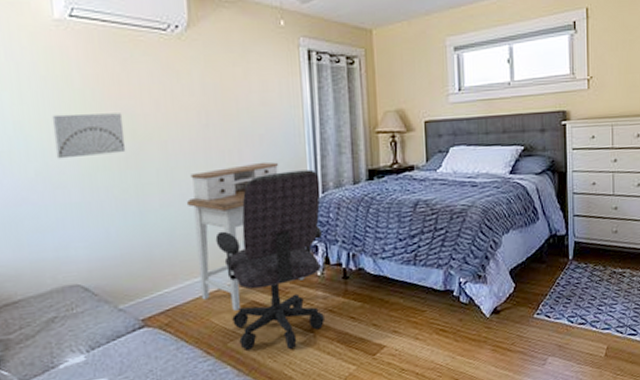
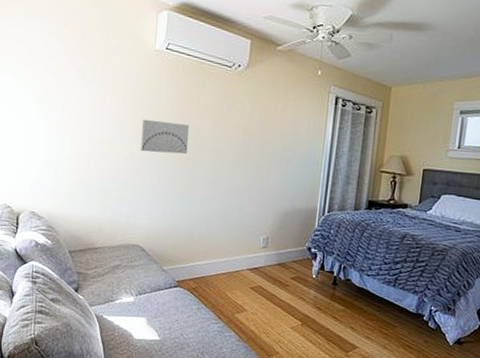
desk: present [186,161,304,311] -> none [222,178,302,291]
office chair: present [215,169,324,350] -> none [239,189,328,330]

